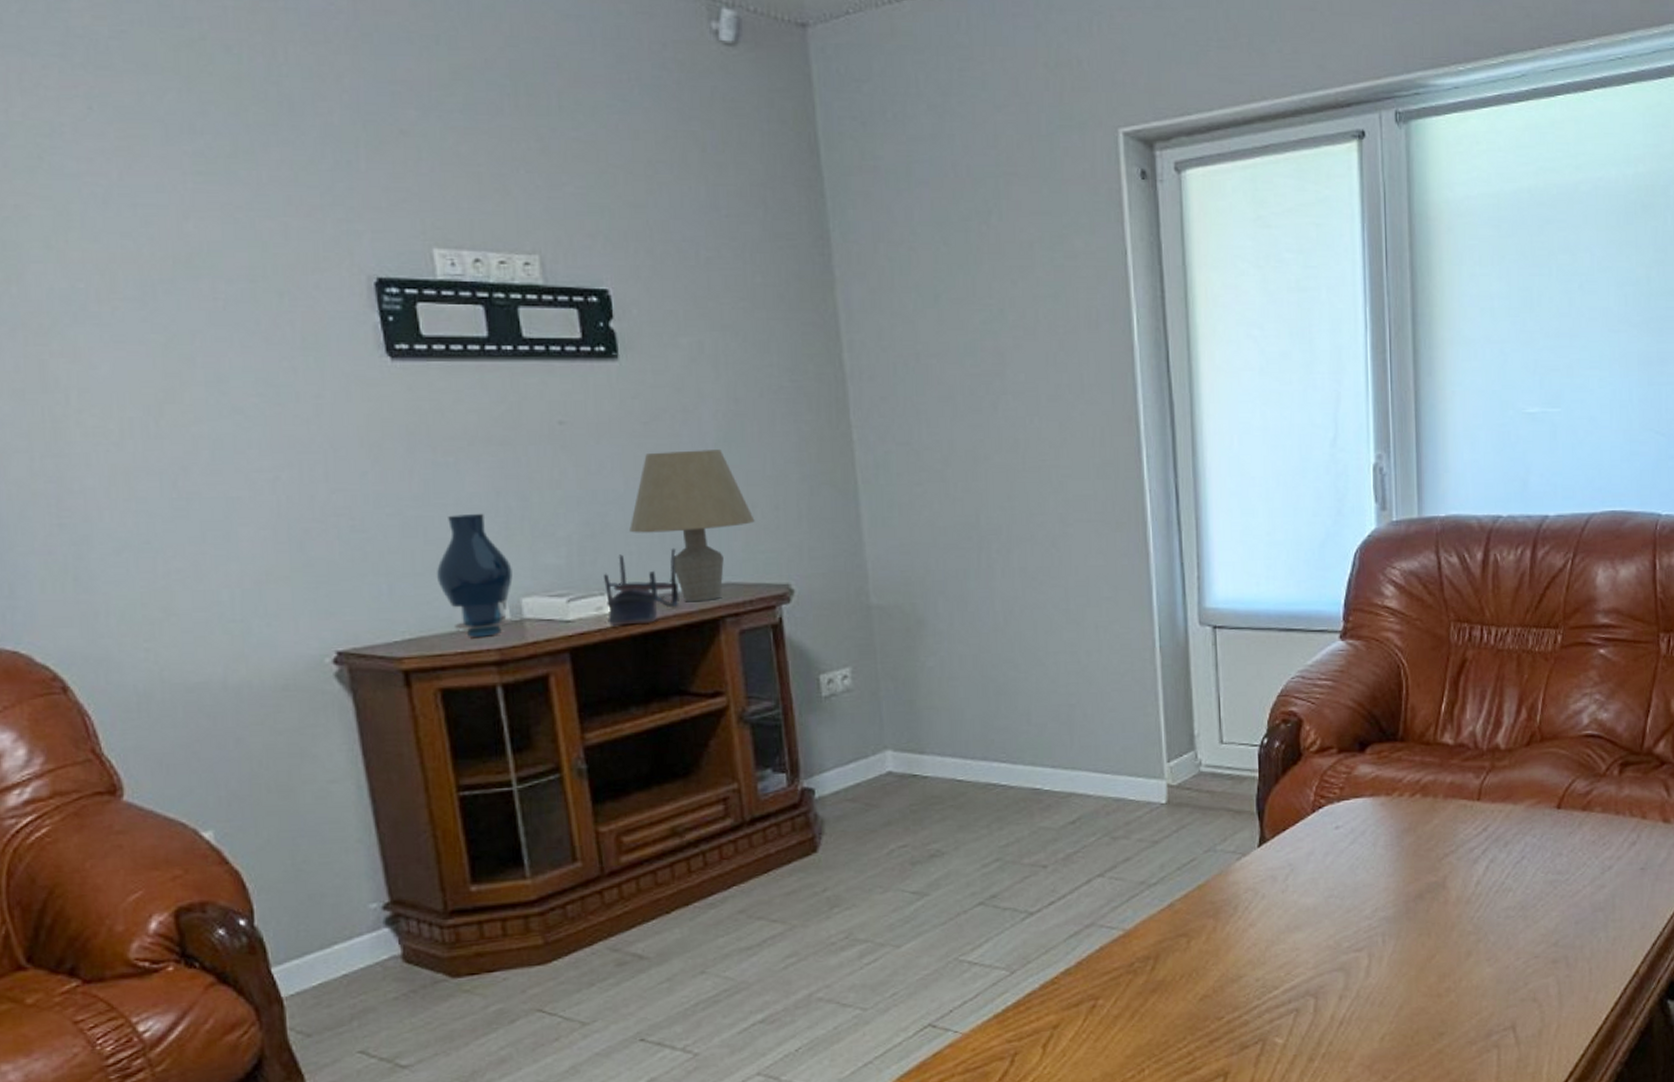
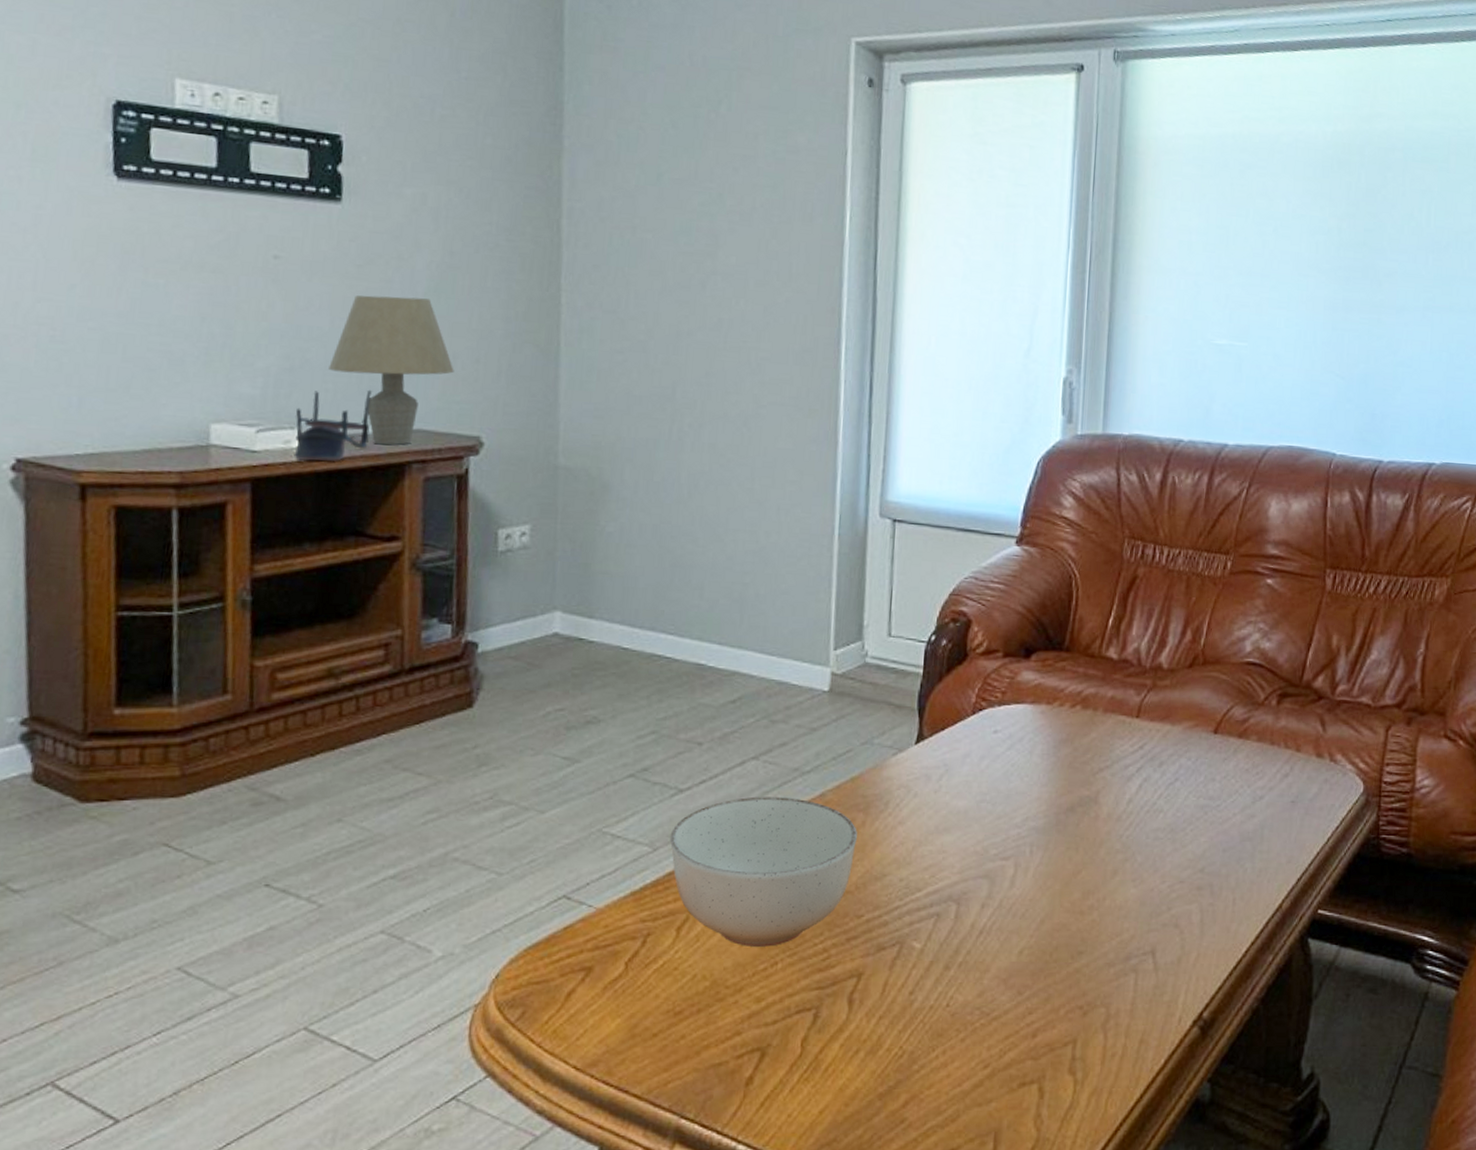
vase: present [436,513,513,637] -> none [128,335,206,459]
bowl: none [1025,910,1210,1057] -> present [669,796,857,947]

